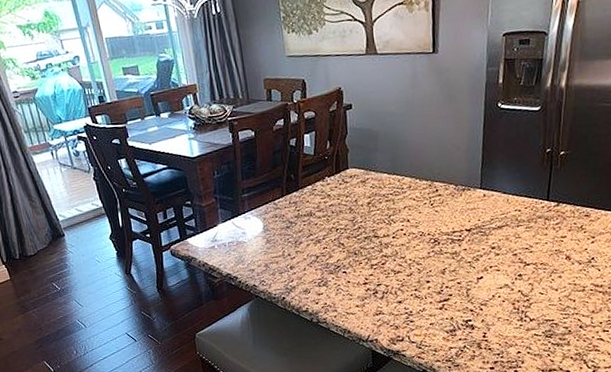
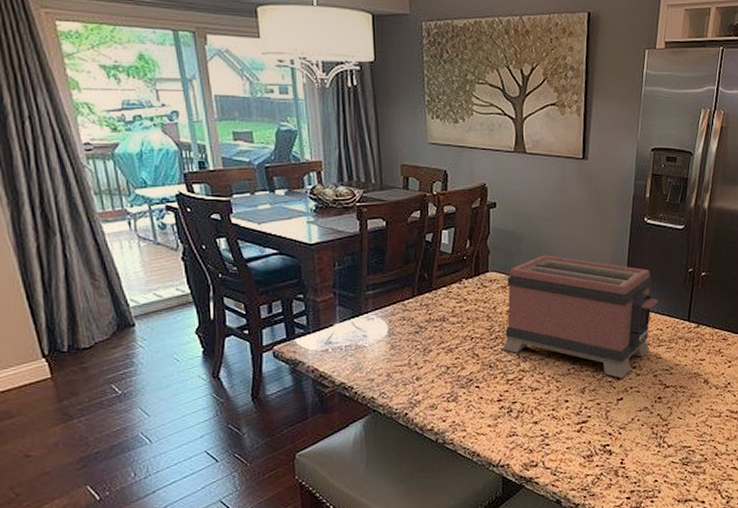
toaster: none [366,148,516,259] -> present [503,255,659,379]

